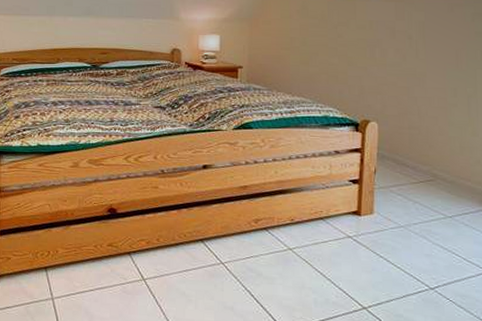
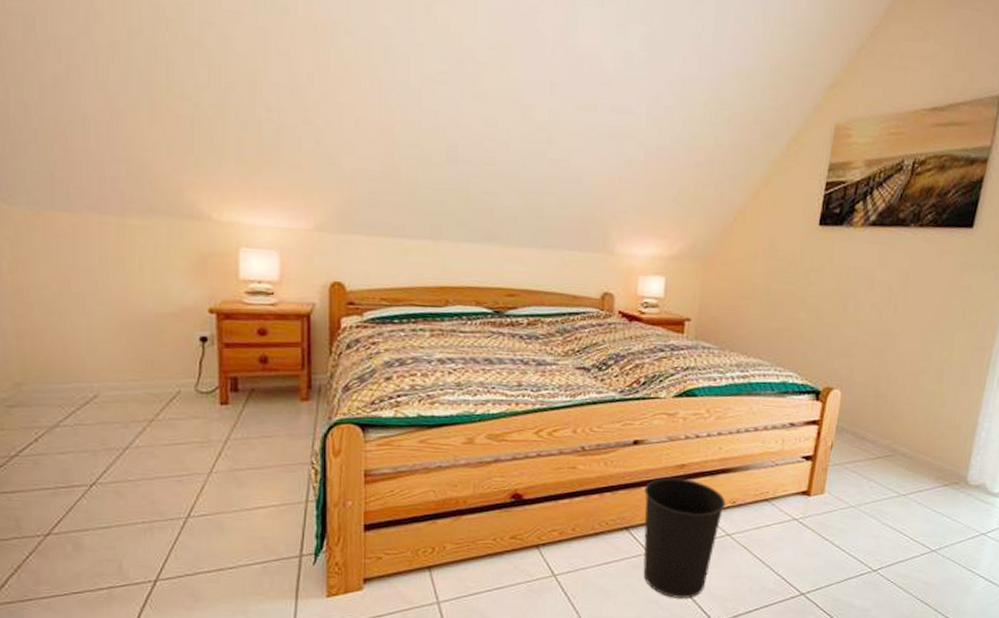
wastebasket: none [215,197,285,306] -> present [643,477,726,598]

